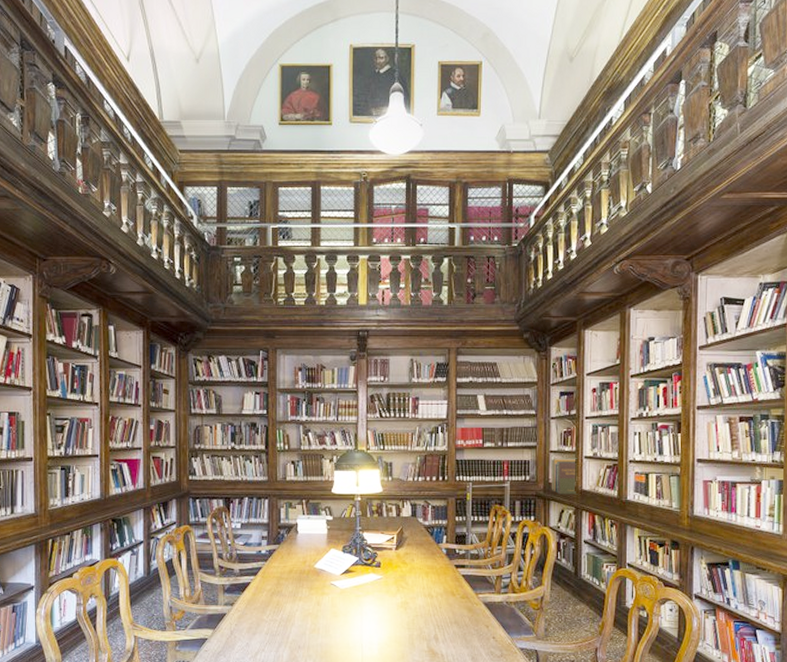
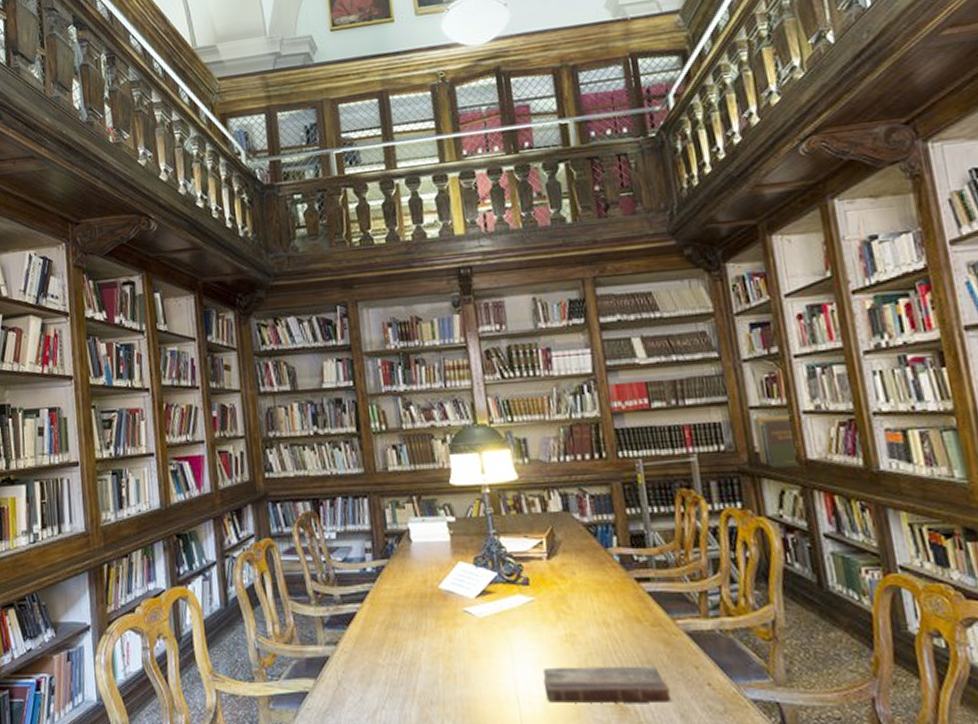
book: none [381,624,467,649] -> present [543,666,671,703]

